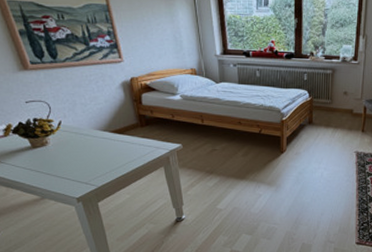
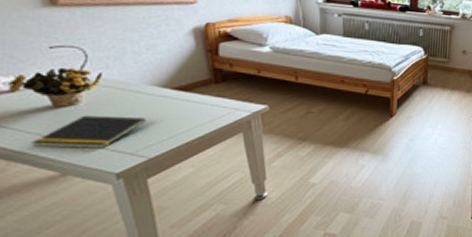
notepad: none [20,153,94,179] -> present [31,115,146,148]

